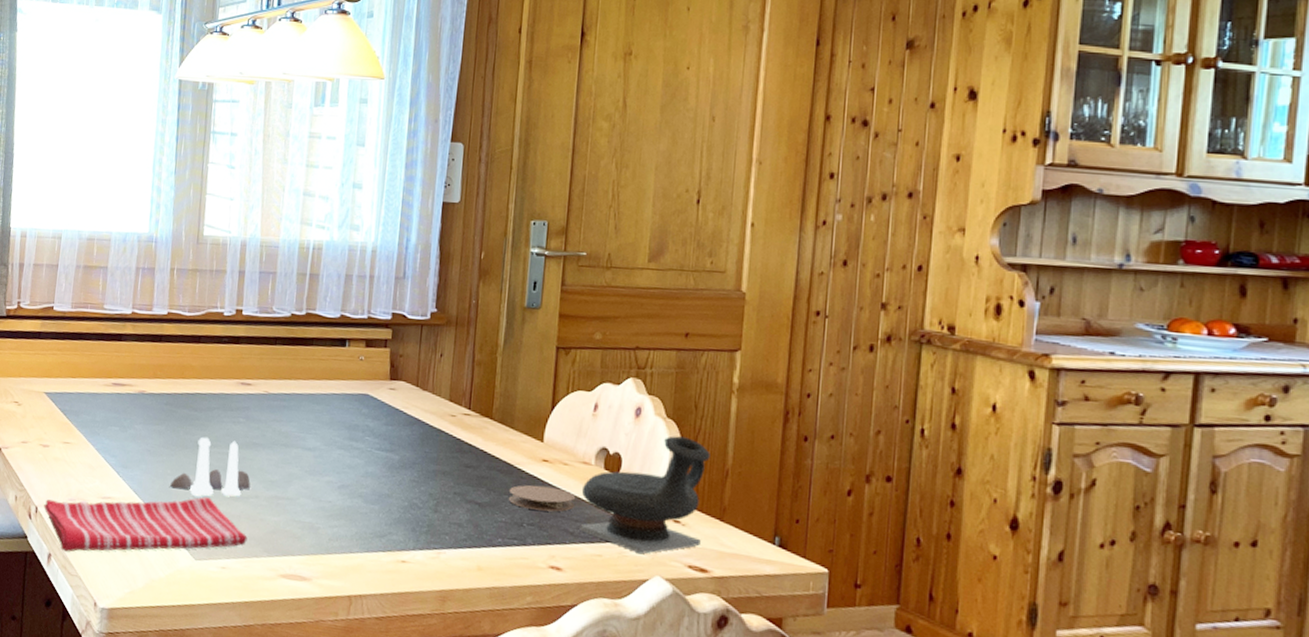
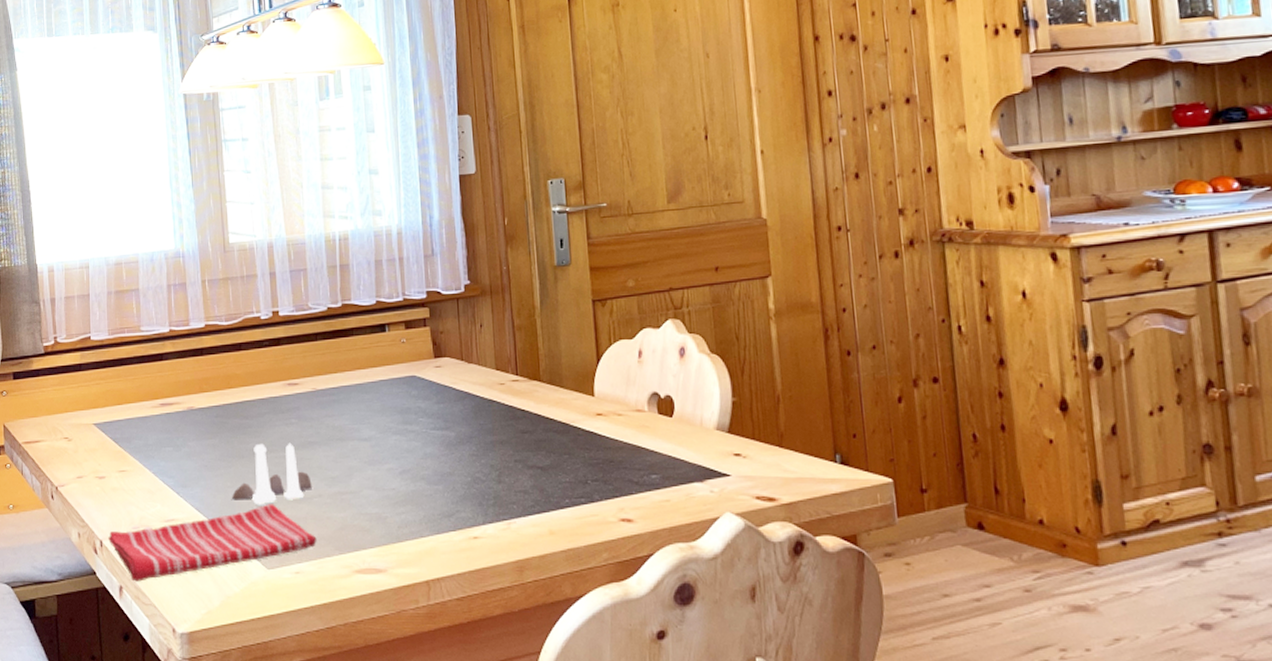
coaster: present [508,485,575,512] -> none [568,439,635,465]
teapot: present [579,436,710,554] -> none [639,370,764,493]

